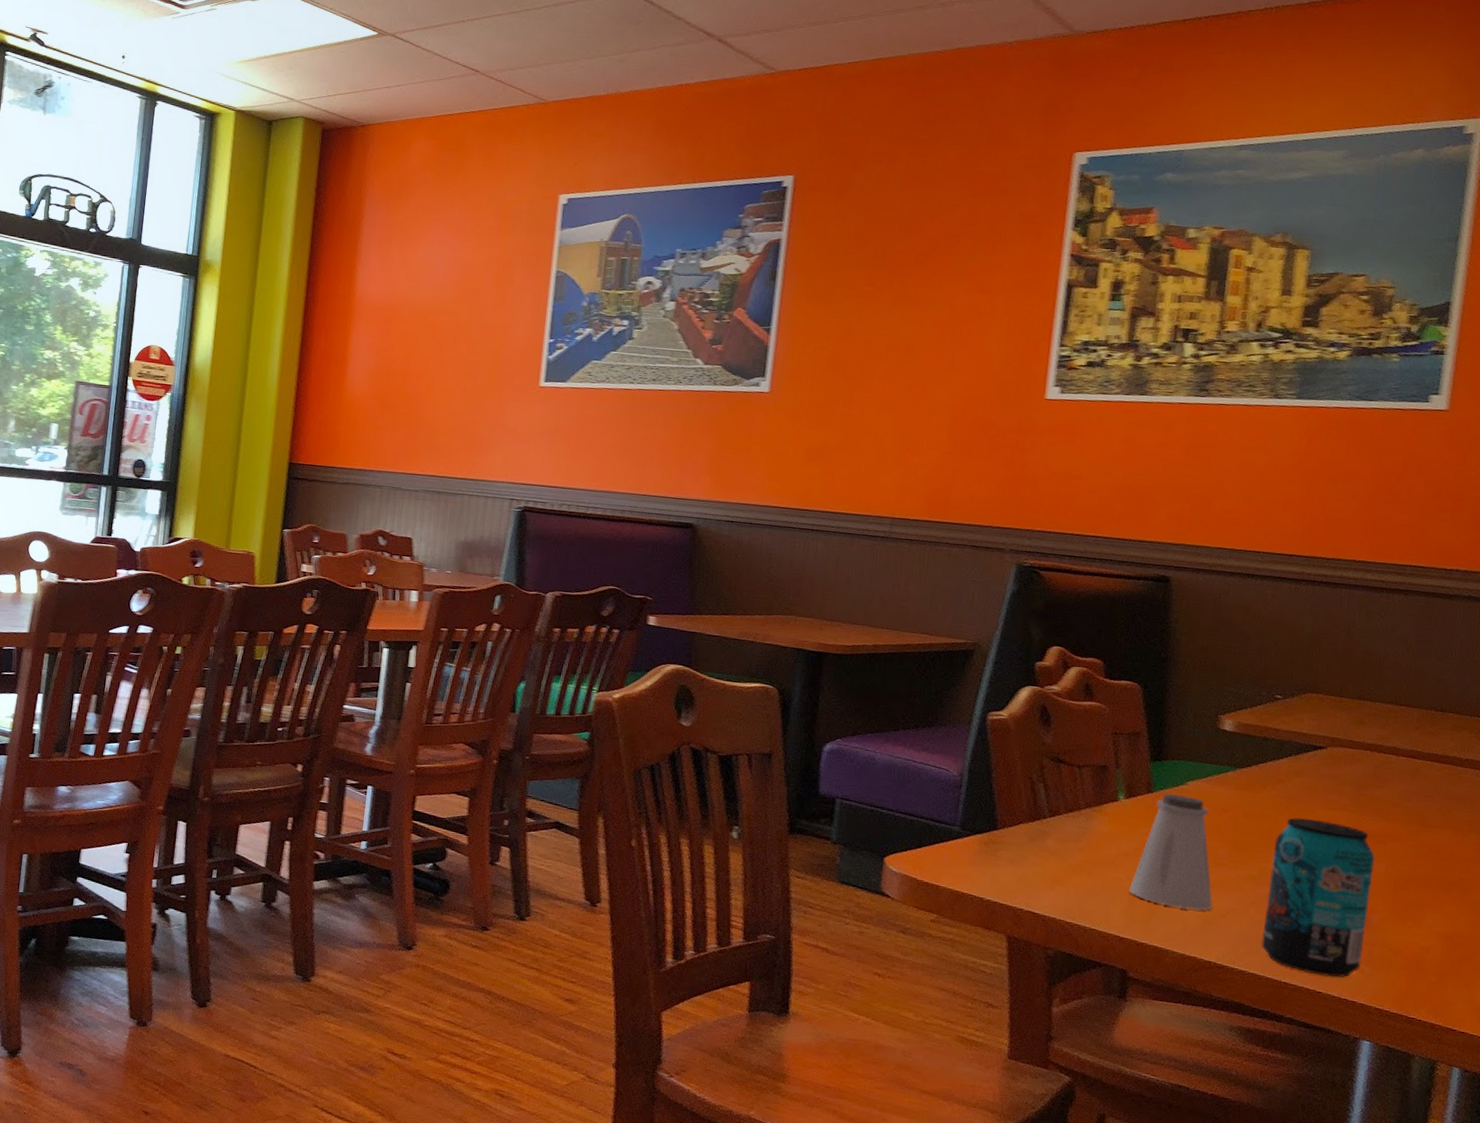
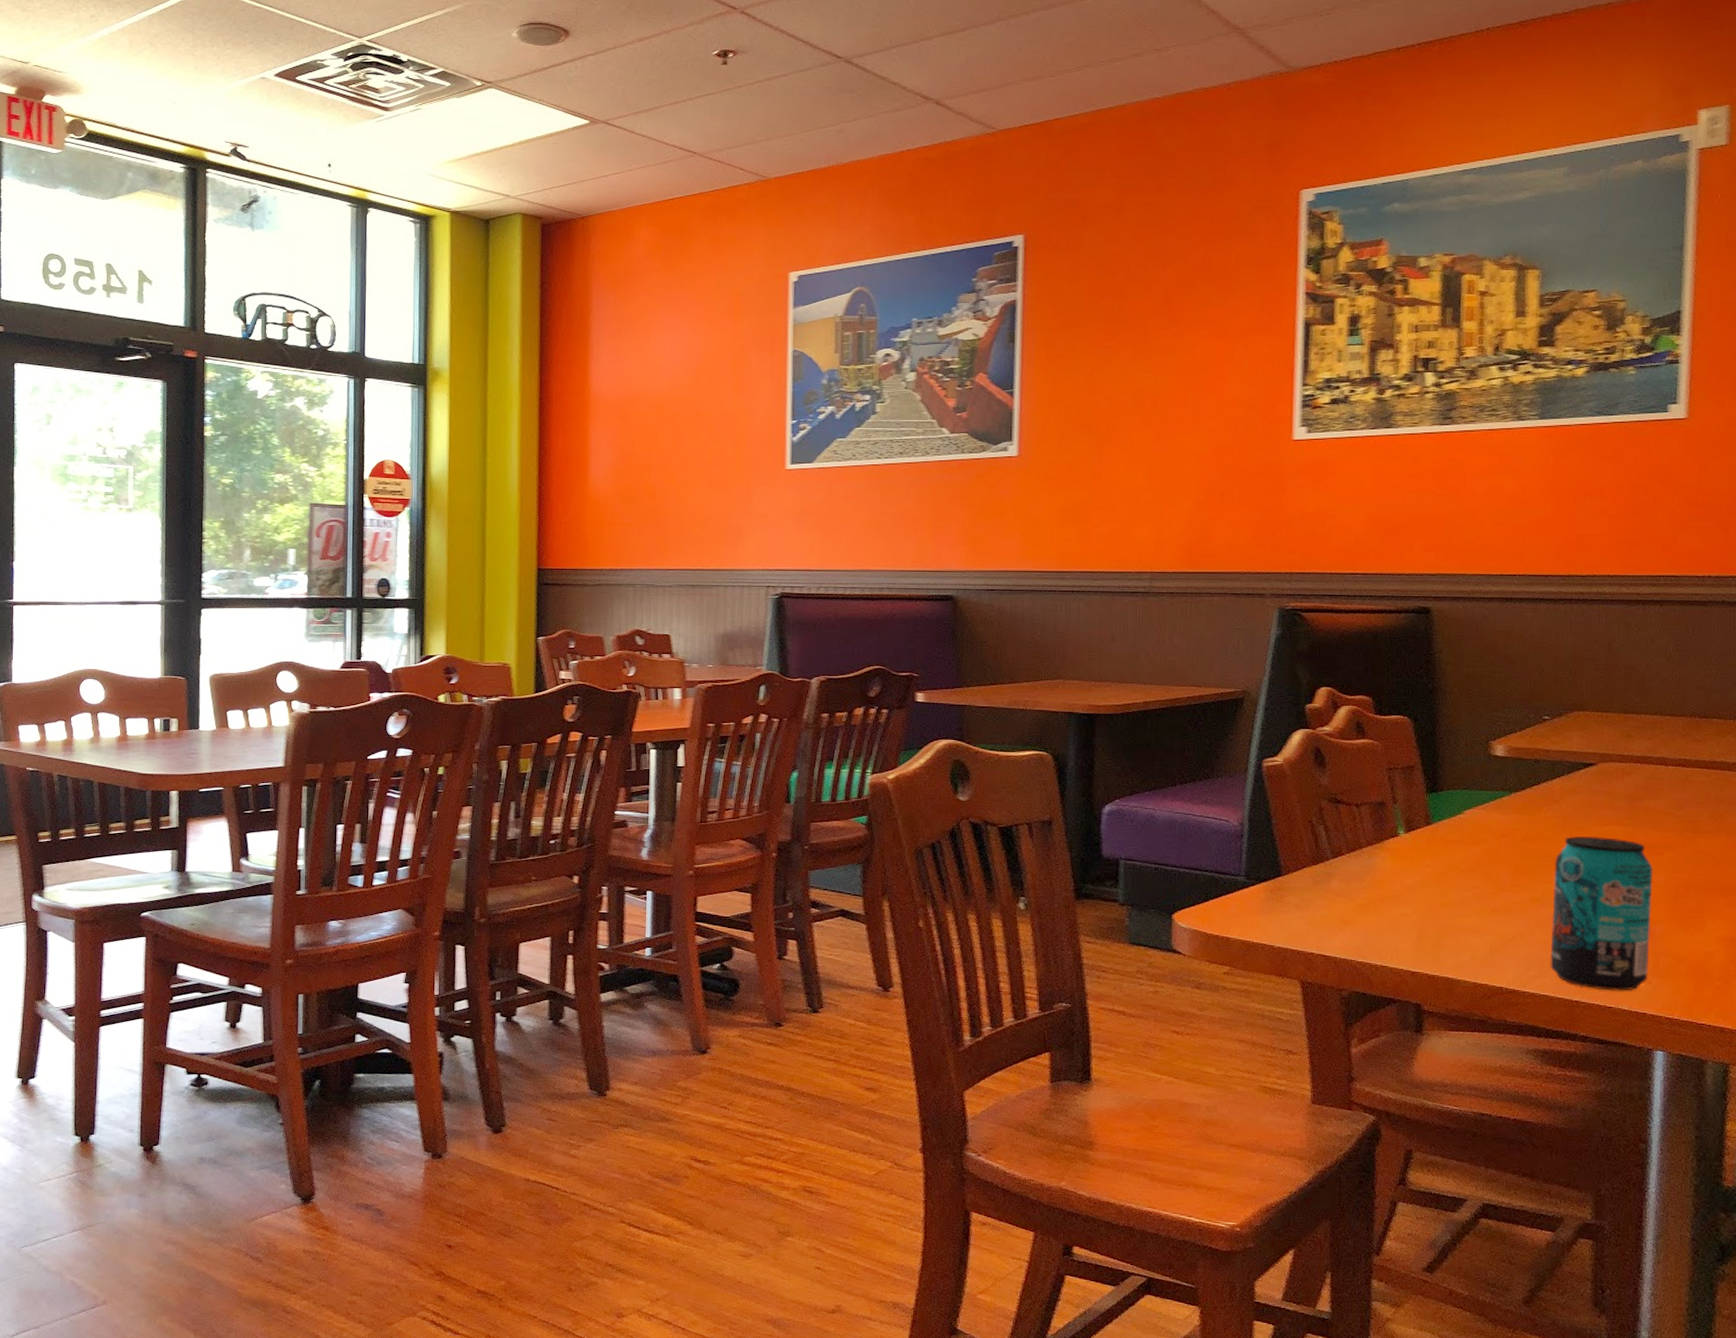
saltshaker: present [1129,794,1213,911] -> none [1417,824,1500,938]

